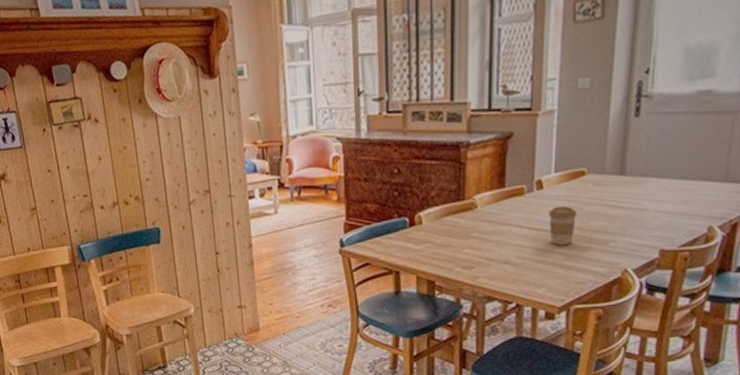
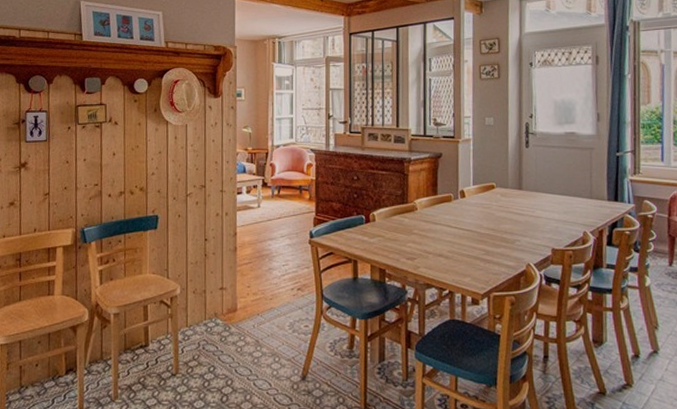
coffee cup: present [549,206,578,245] -> none [470,212,491,242]

